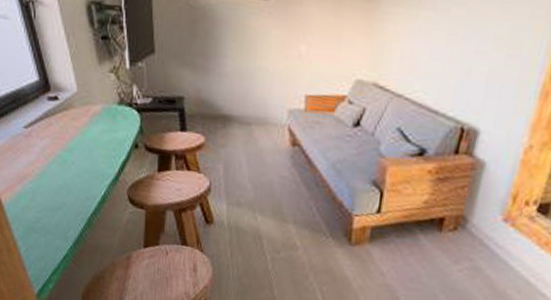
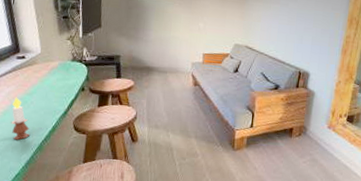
candle: none [50,154,75,212] -> present [11,97,30,141]

